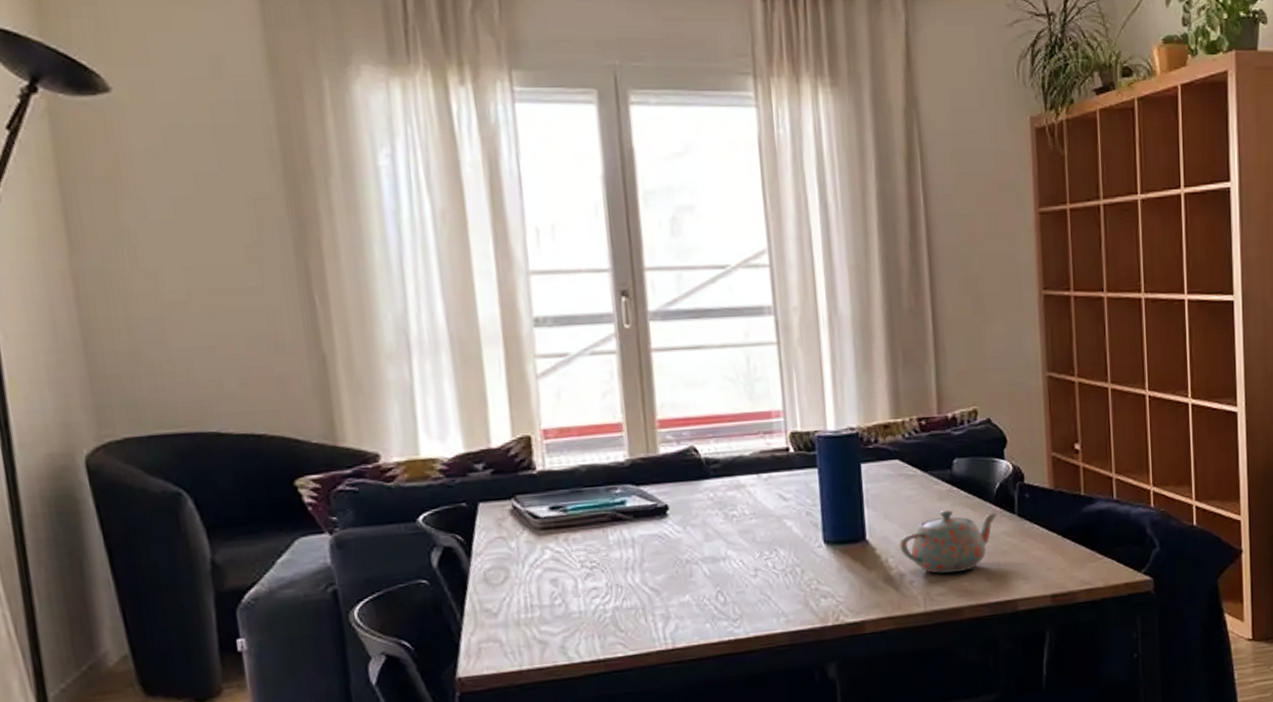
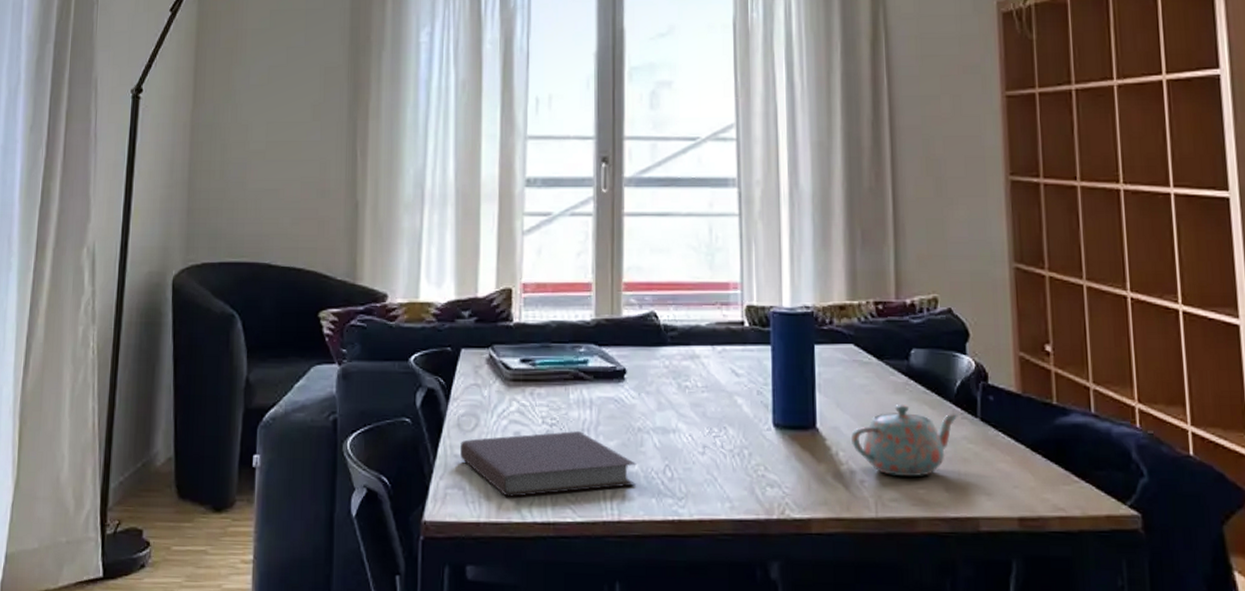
notebook: none [490,570,688,643] -> present [460,430,637,497]

